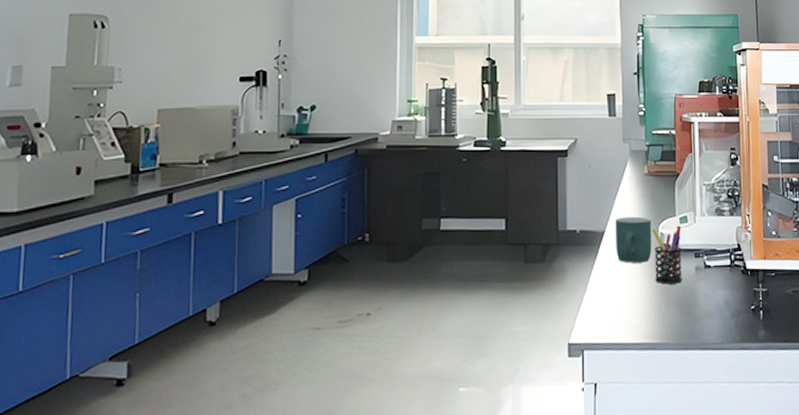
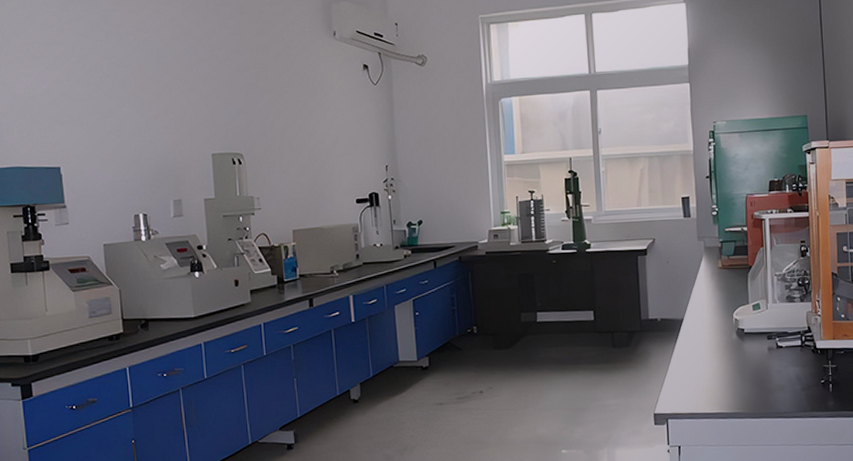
mug: present [615,216,652,263] -> none [693,305,727,346]
pen holder: present [651,225,682,284] -> none [726,312,756,363]

